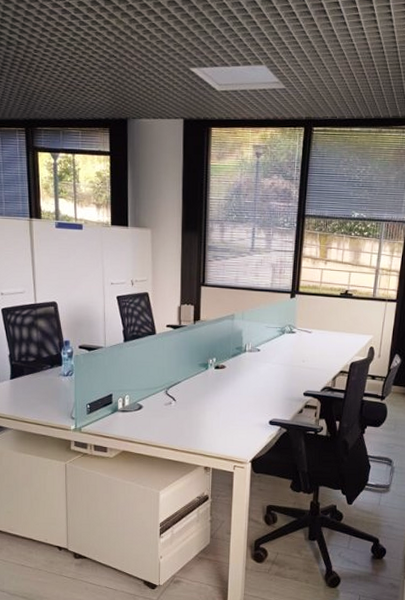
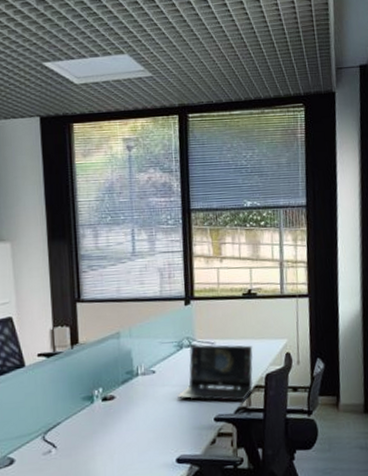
laptop computer: none [275,331,343,382] -> present [176,344,254,401]

